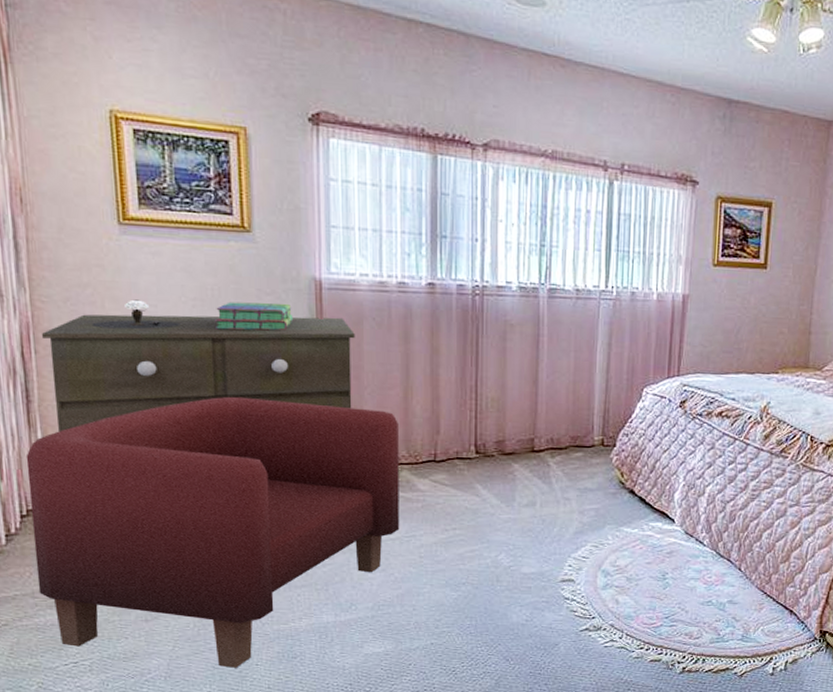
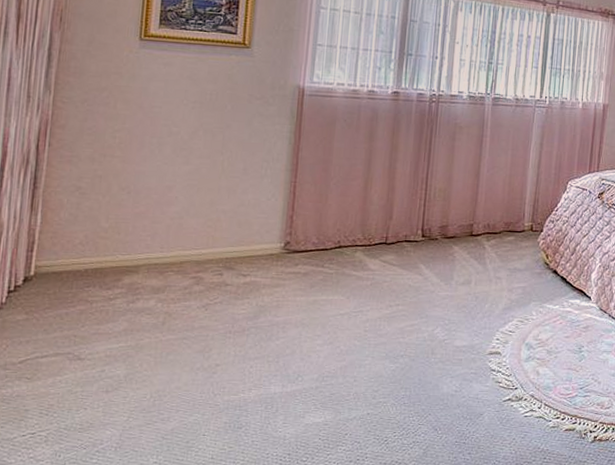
armchair: present [25,396,400,668] -> none [11,185,357,438]
dresser: present [41,314,355,432] -> none [57,113,328,215]
table lamp: present [92,299,180,330] -> none [103,101,179,127]
stack of books: present [215,302,294,331] -> none [209,104,277,129]

